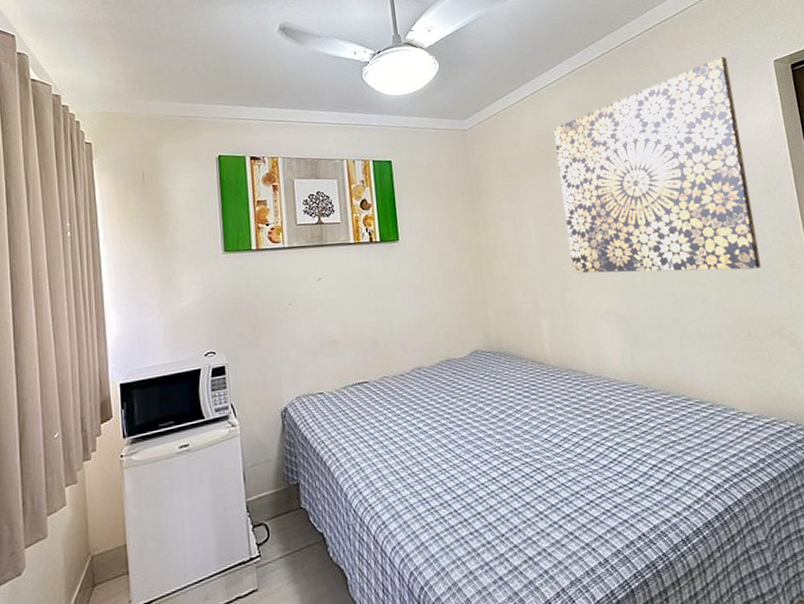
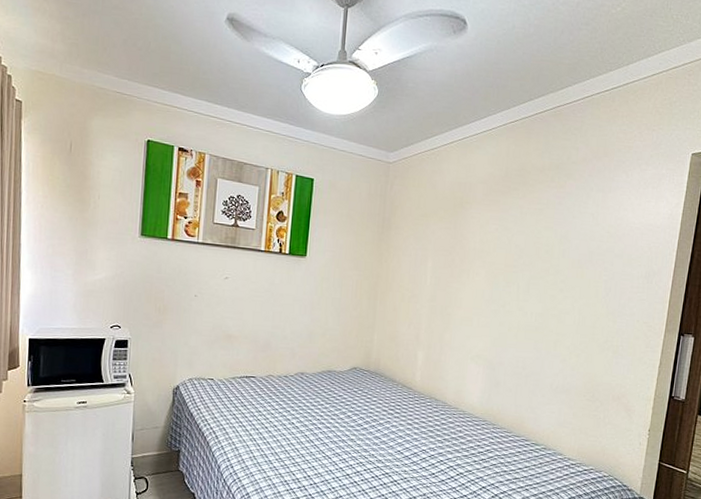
wall art: present [553,57,761,274] -> none [457,140,651,342]

